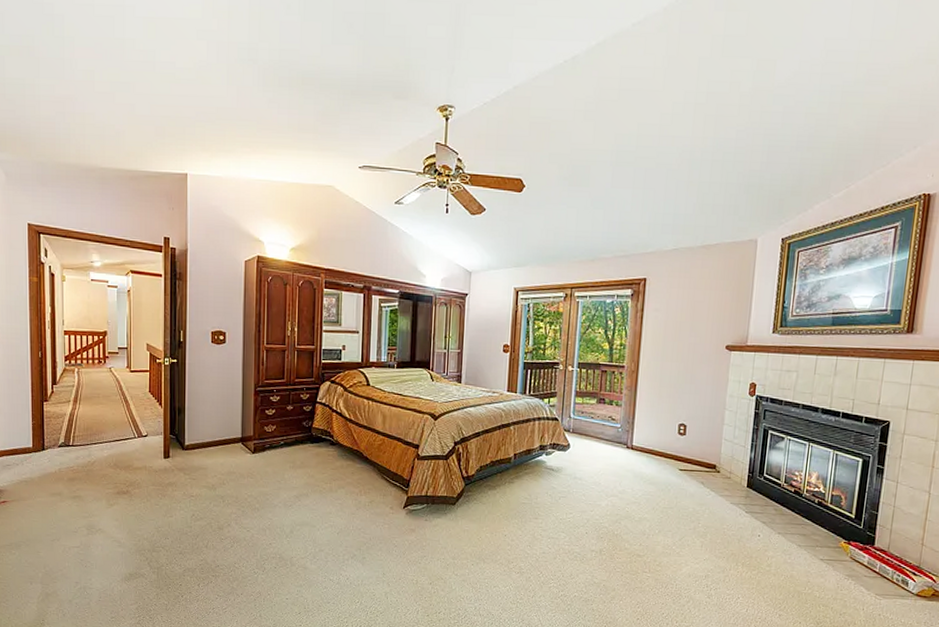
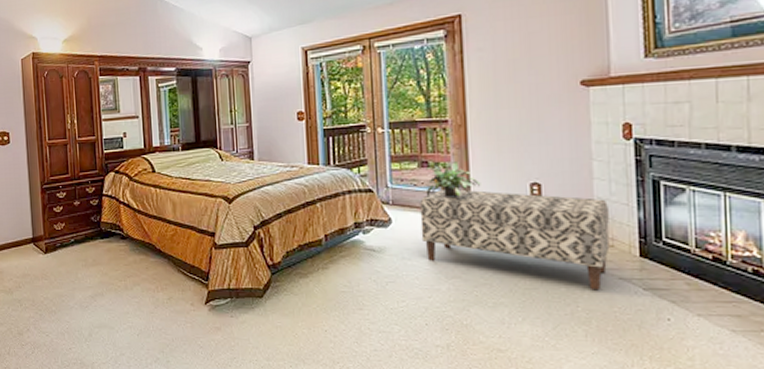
bench: none [591,423,731,512] -> present [419,189,610,291]
potted plant: none [600,401,643,432] -> present [426,162,481,199]

